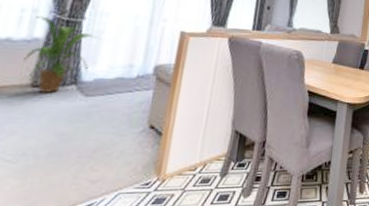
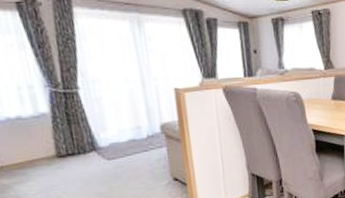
house plant: present [23,15,97,94] -> none [33,91,101,163]

